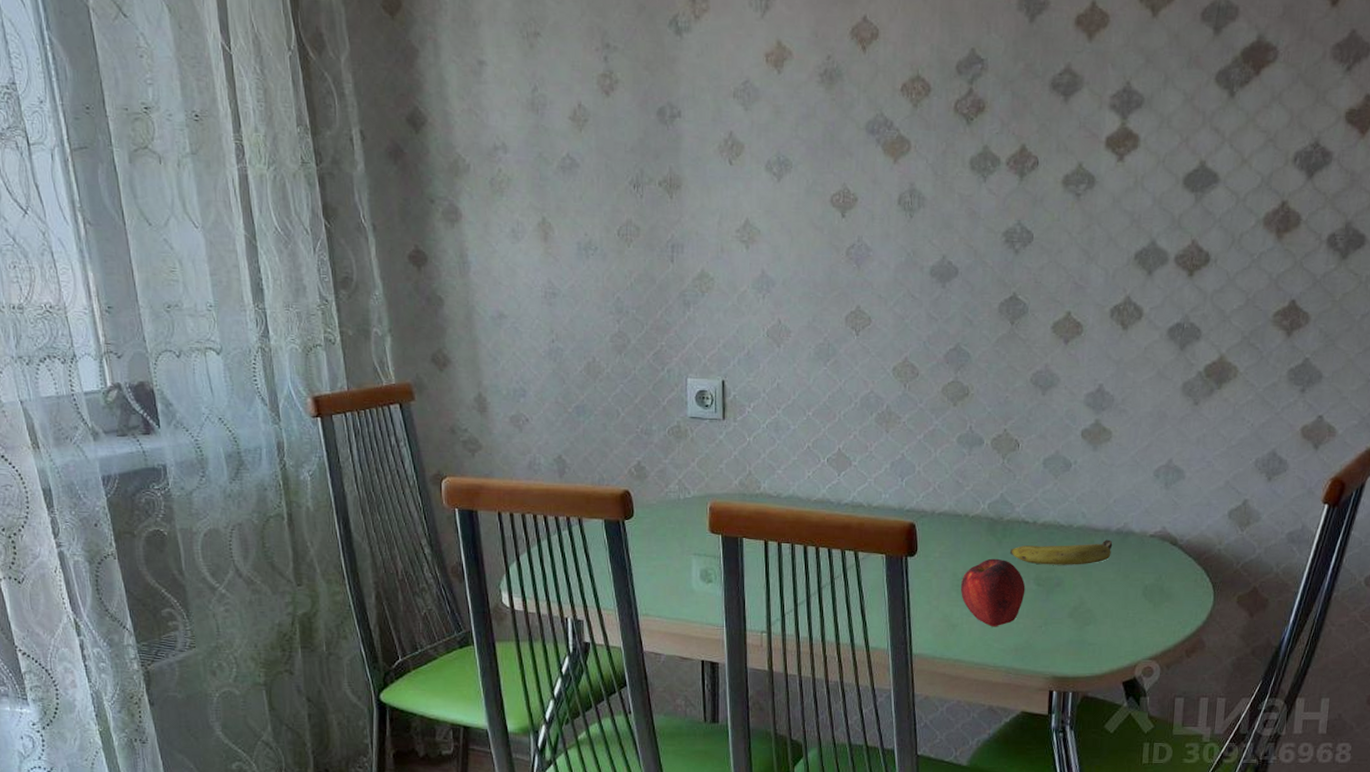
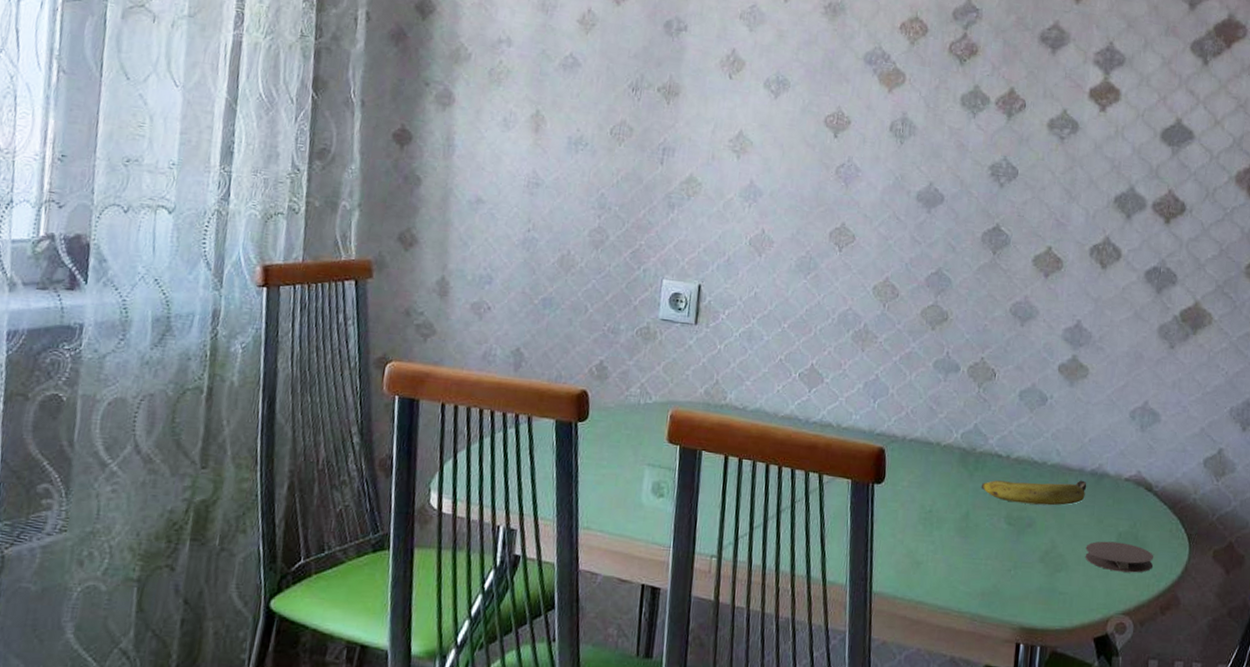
apple: present [960,558,1026,627] -> none [927,491,996,568]
coaster: none [1112,594,1179,622] -> present [1085,541,1153,573]

